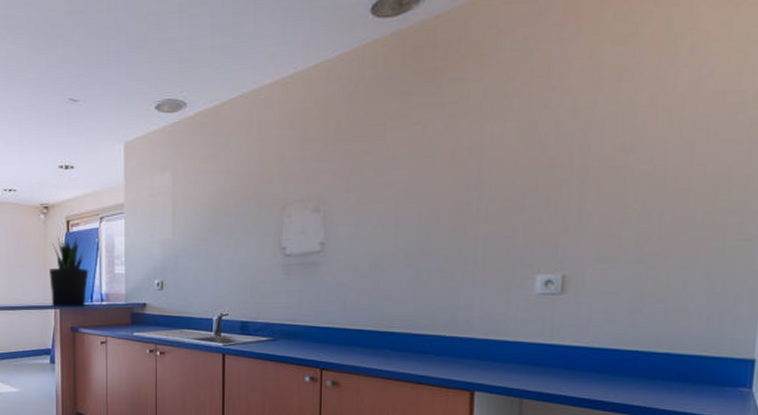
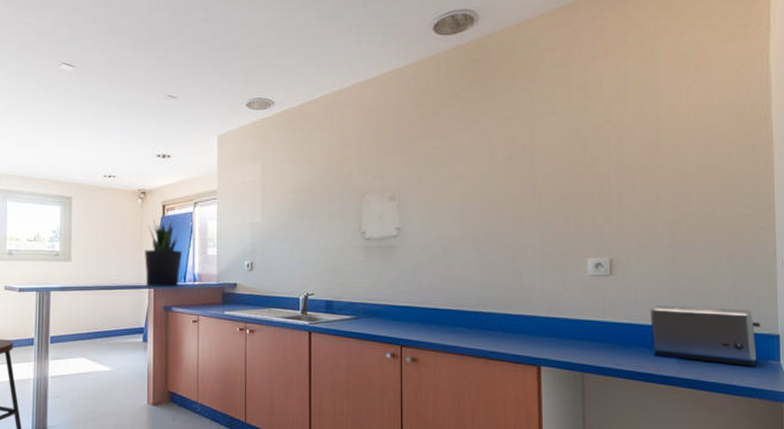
toaster: none [603,327,734,394] -> present [650,305,761,367]

